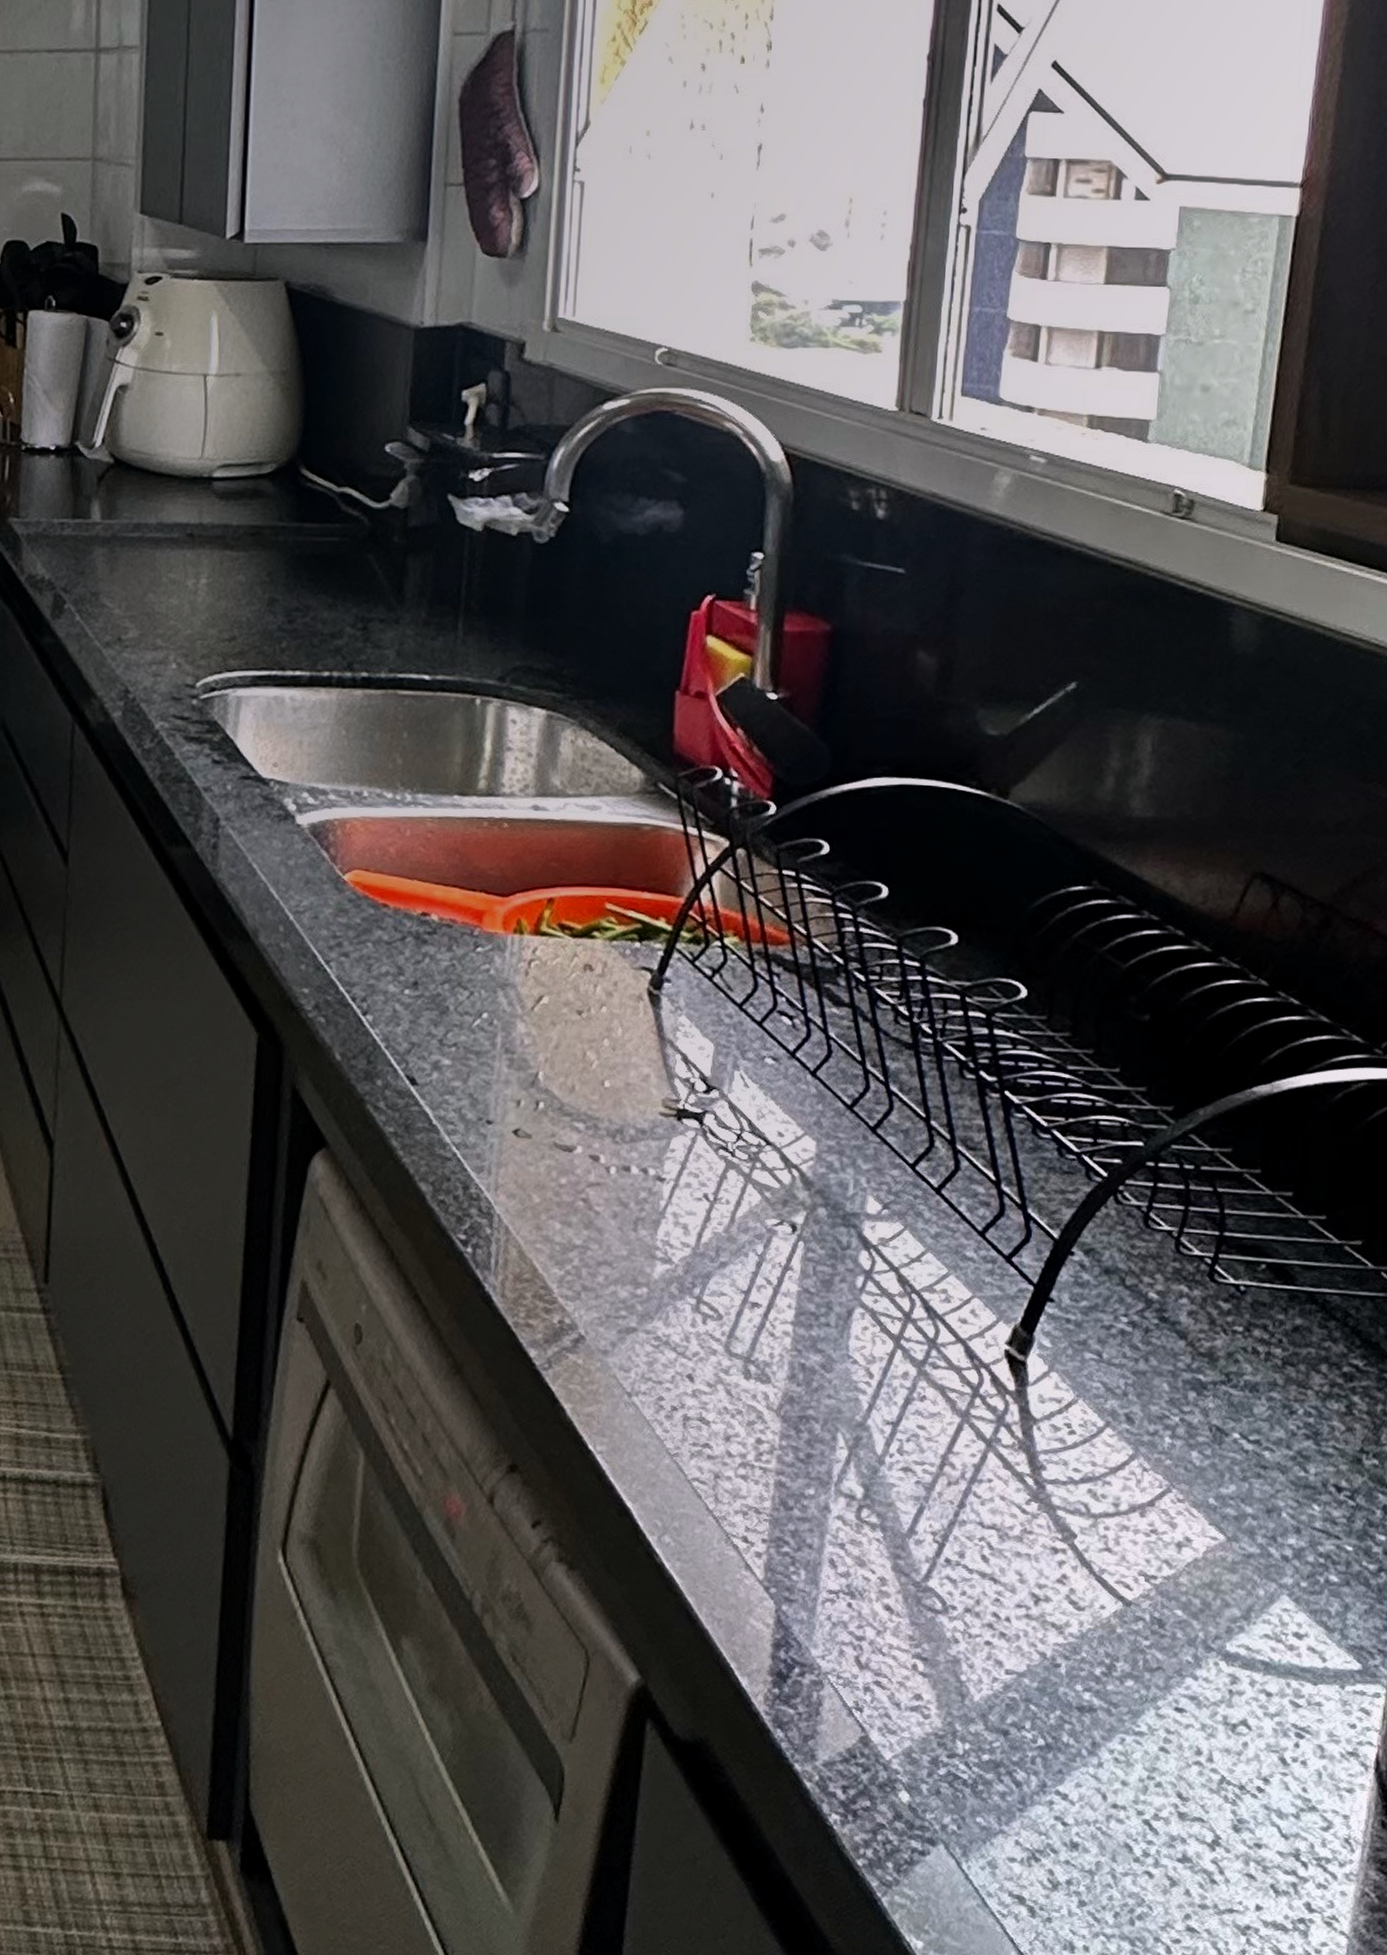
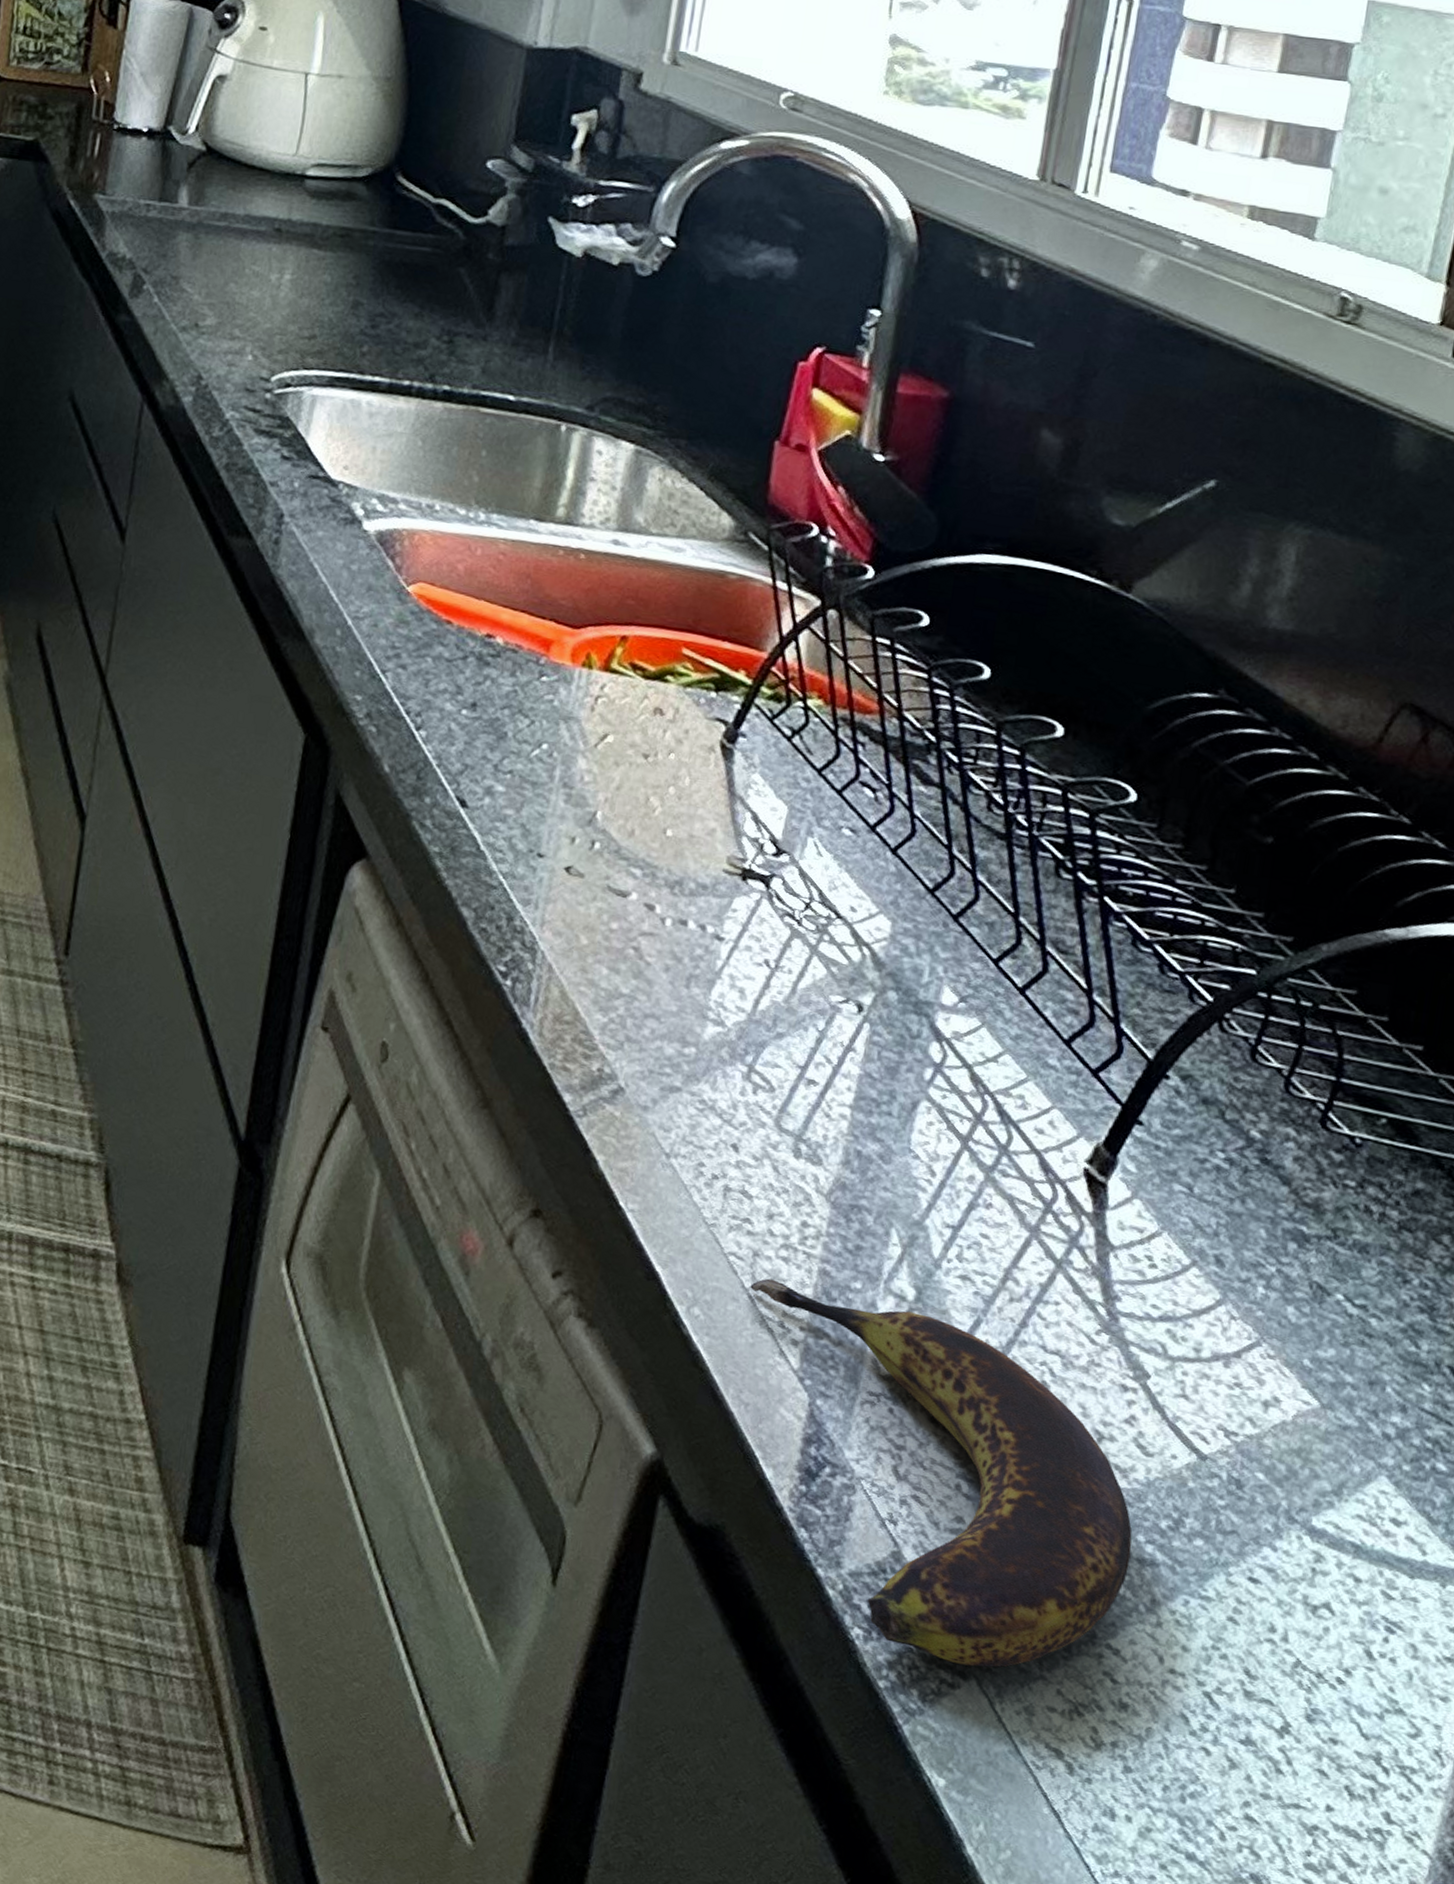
banana: none [714,1498,1072,1832] -> present [750,1278,1132,1668]

